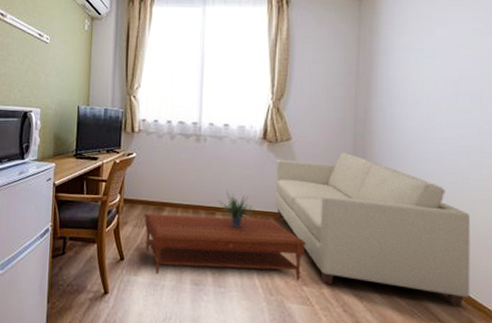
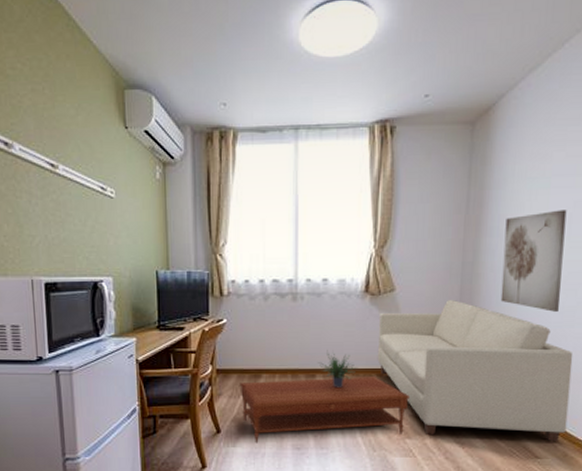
wall art: none [393,77,453,173] -> present [500,210,567,312]

